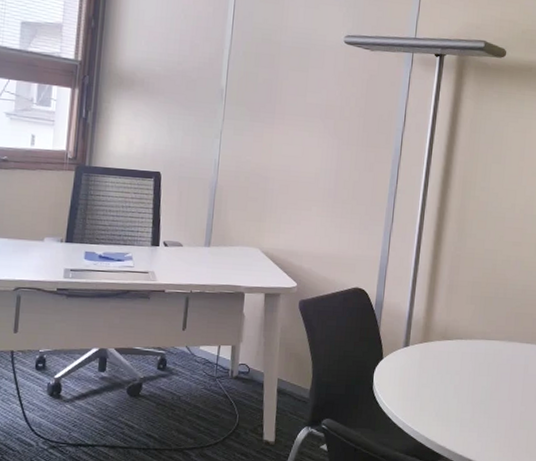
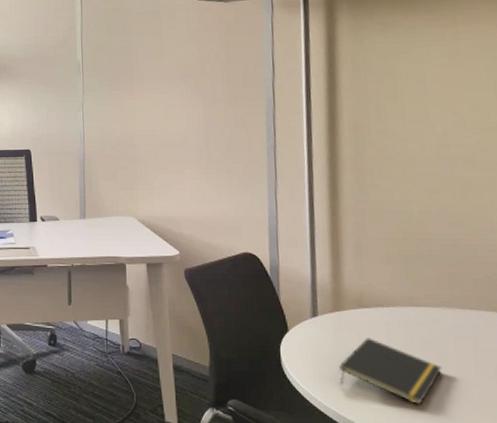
notepad: none [417,365,498,421] -> present [338,338,442,405]

